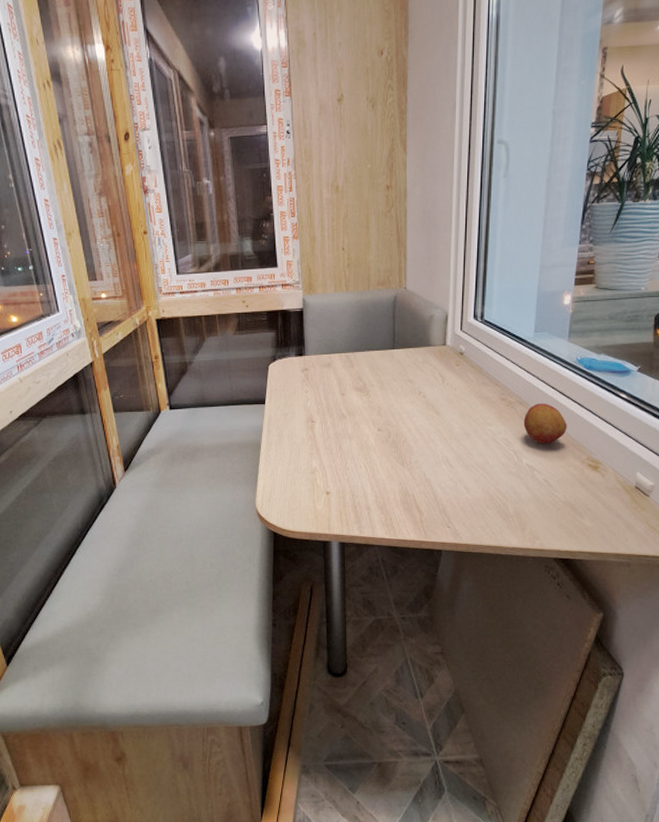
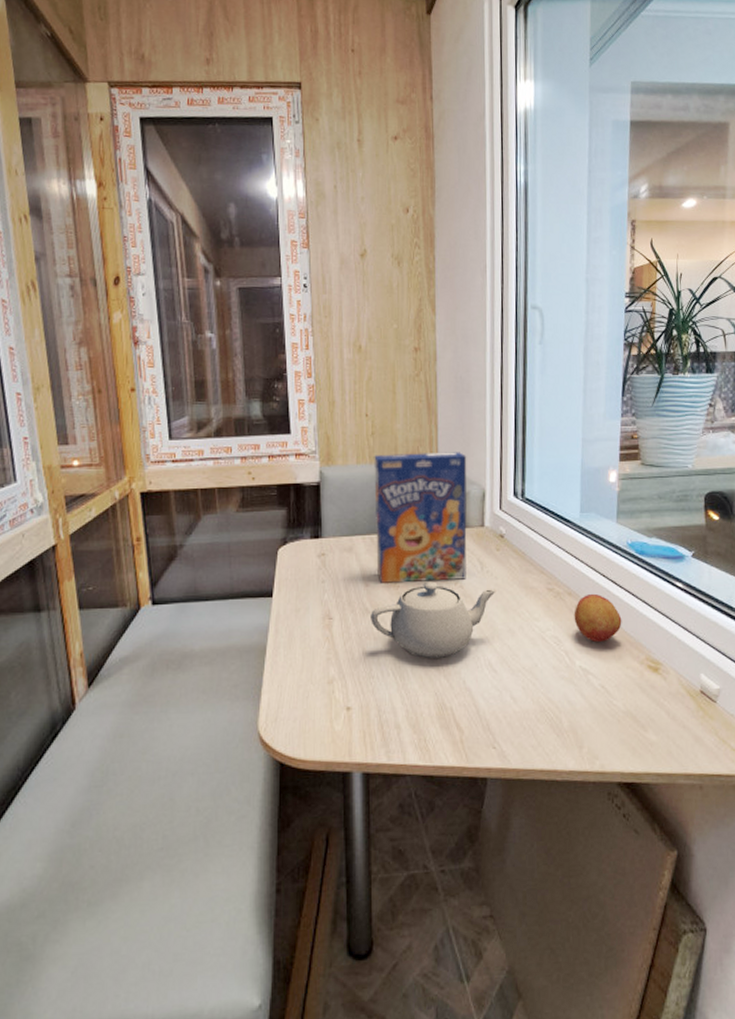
teapot: none [346,392,456,455] -> present [371,581,498,658]
cereal box: none [350,280,432,393] -> present [374,452,467,583]

